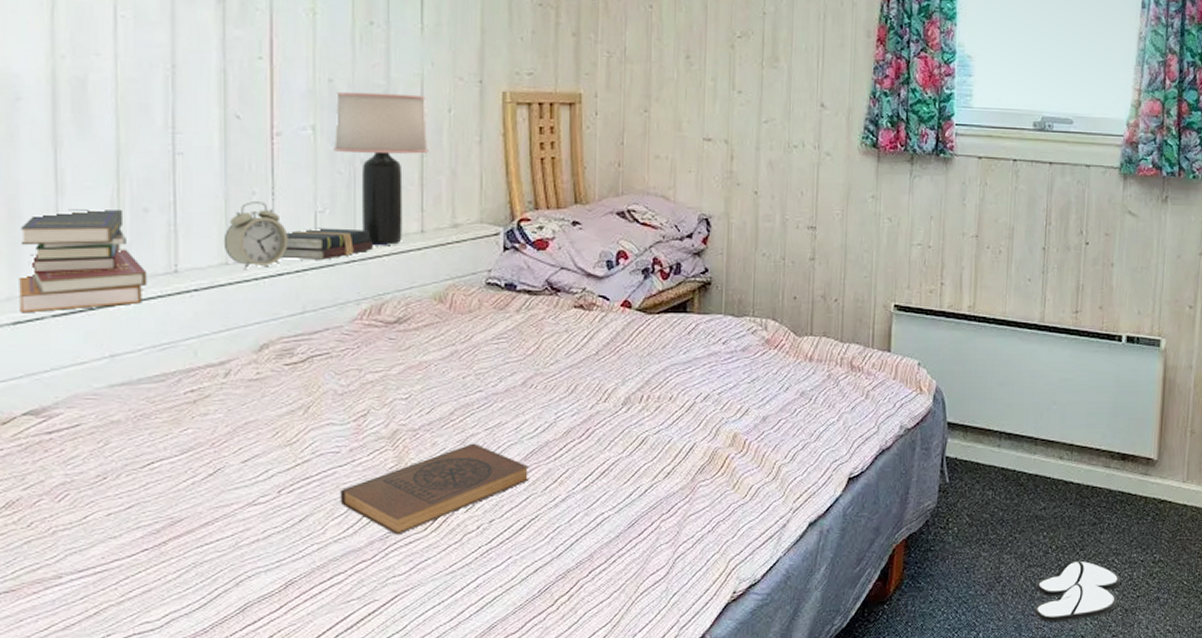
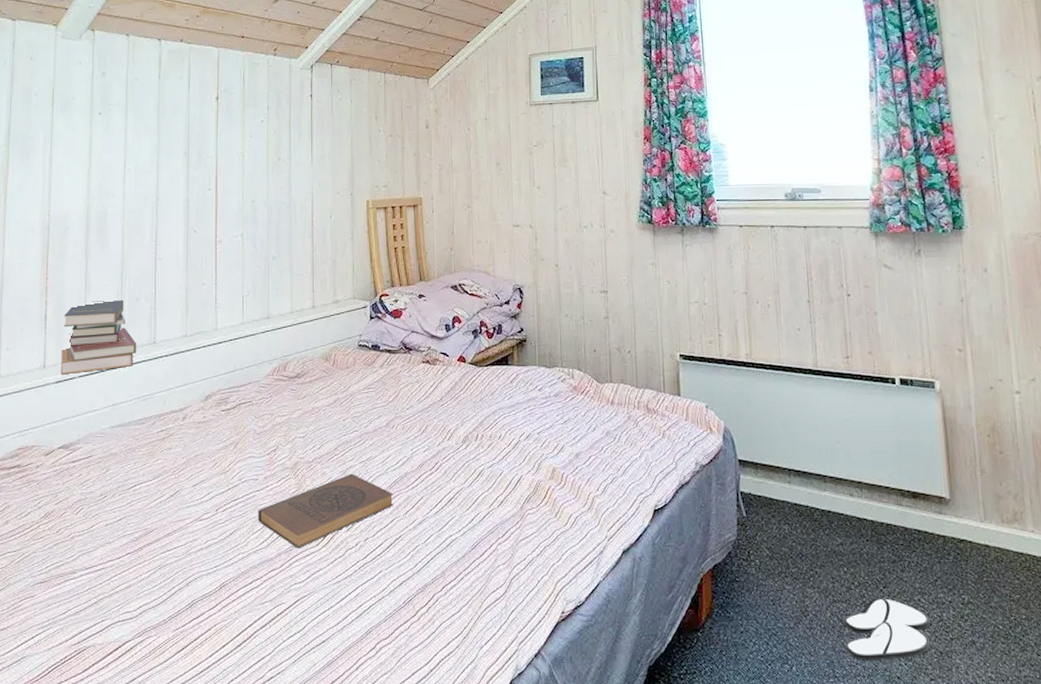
alarm clock: present [223,201,288,270] -> none [184,290,225,340]
hardback book: present [281,227,373,260] -> none [220,307,280,331]
table lamp: present [333,91,429,246] -> none [254,207,317,320]

